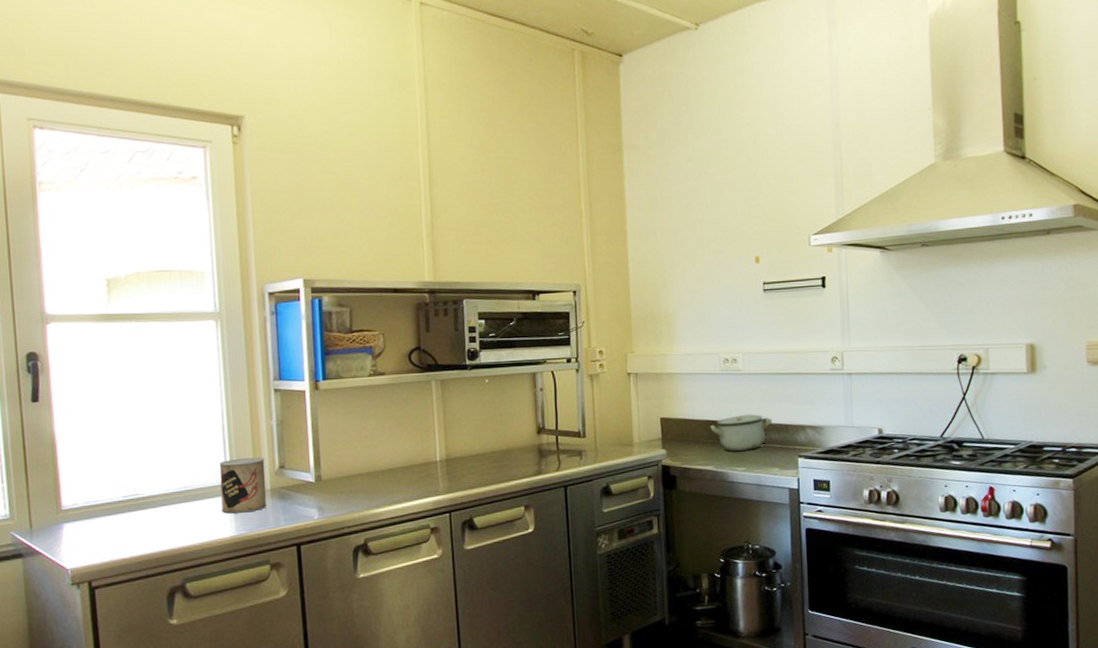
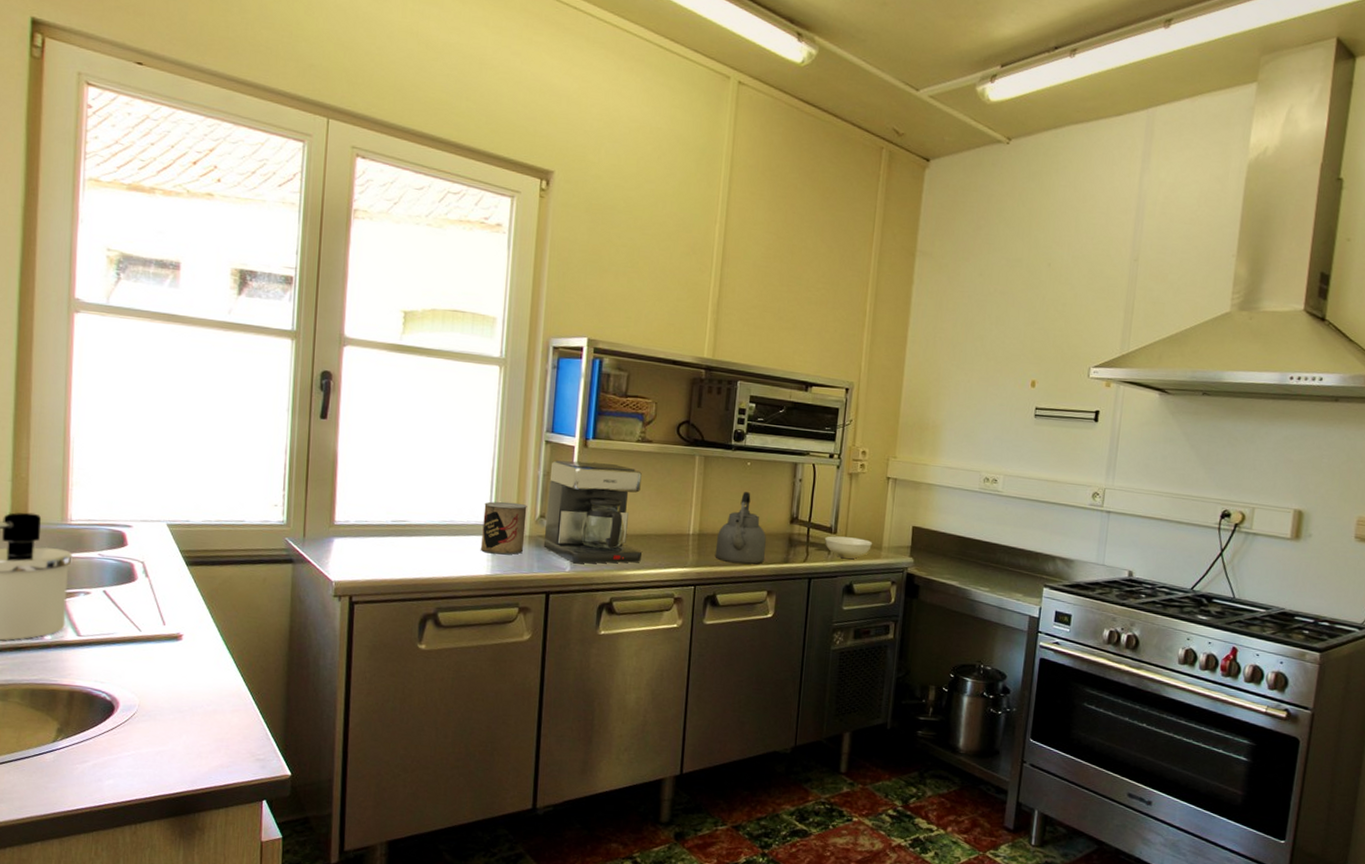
coffee maker: none [283,402,391,510] -> present [543,460,642,564]
kettle: none [465,409,518,484] -> present [715,492,766,564]
bowl: none [574,438,624,461] -> present [824,536,873,559]
cooking pot: present [710,414,772,452] -> none [960,535,1023,572]

